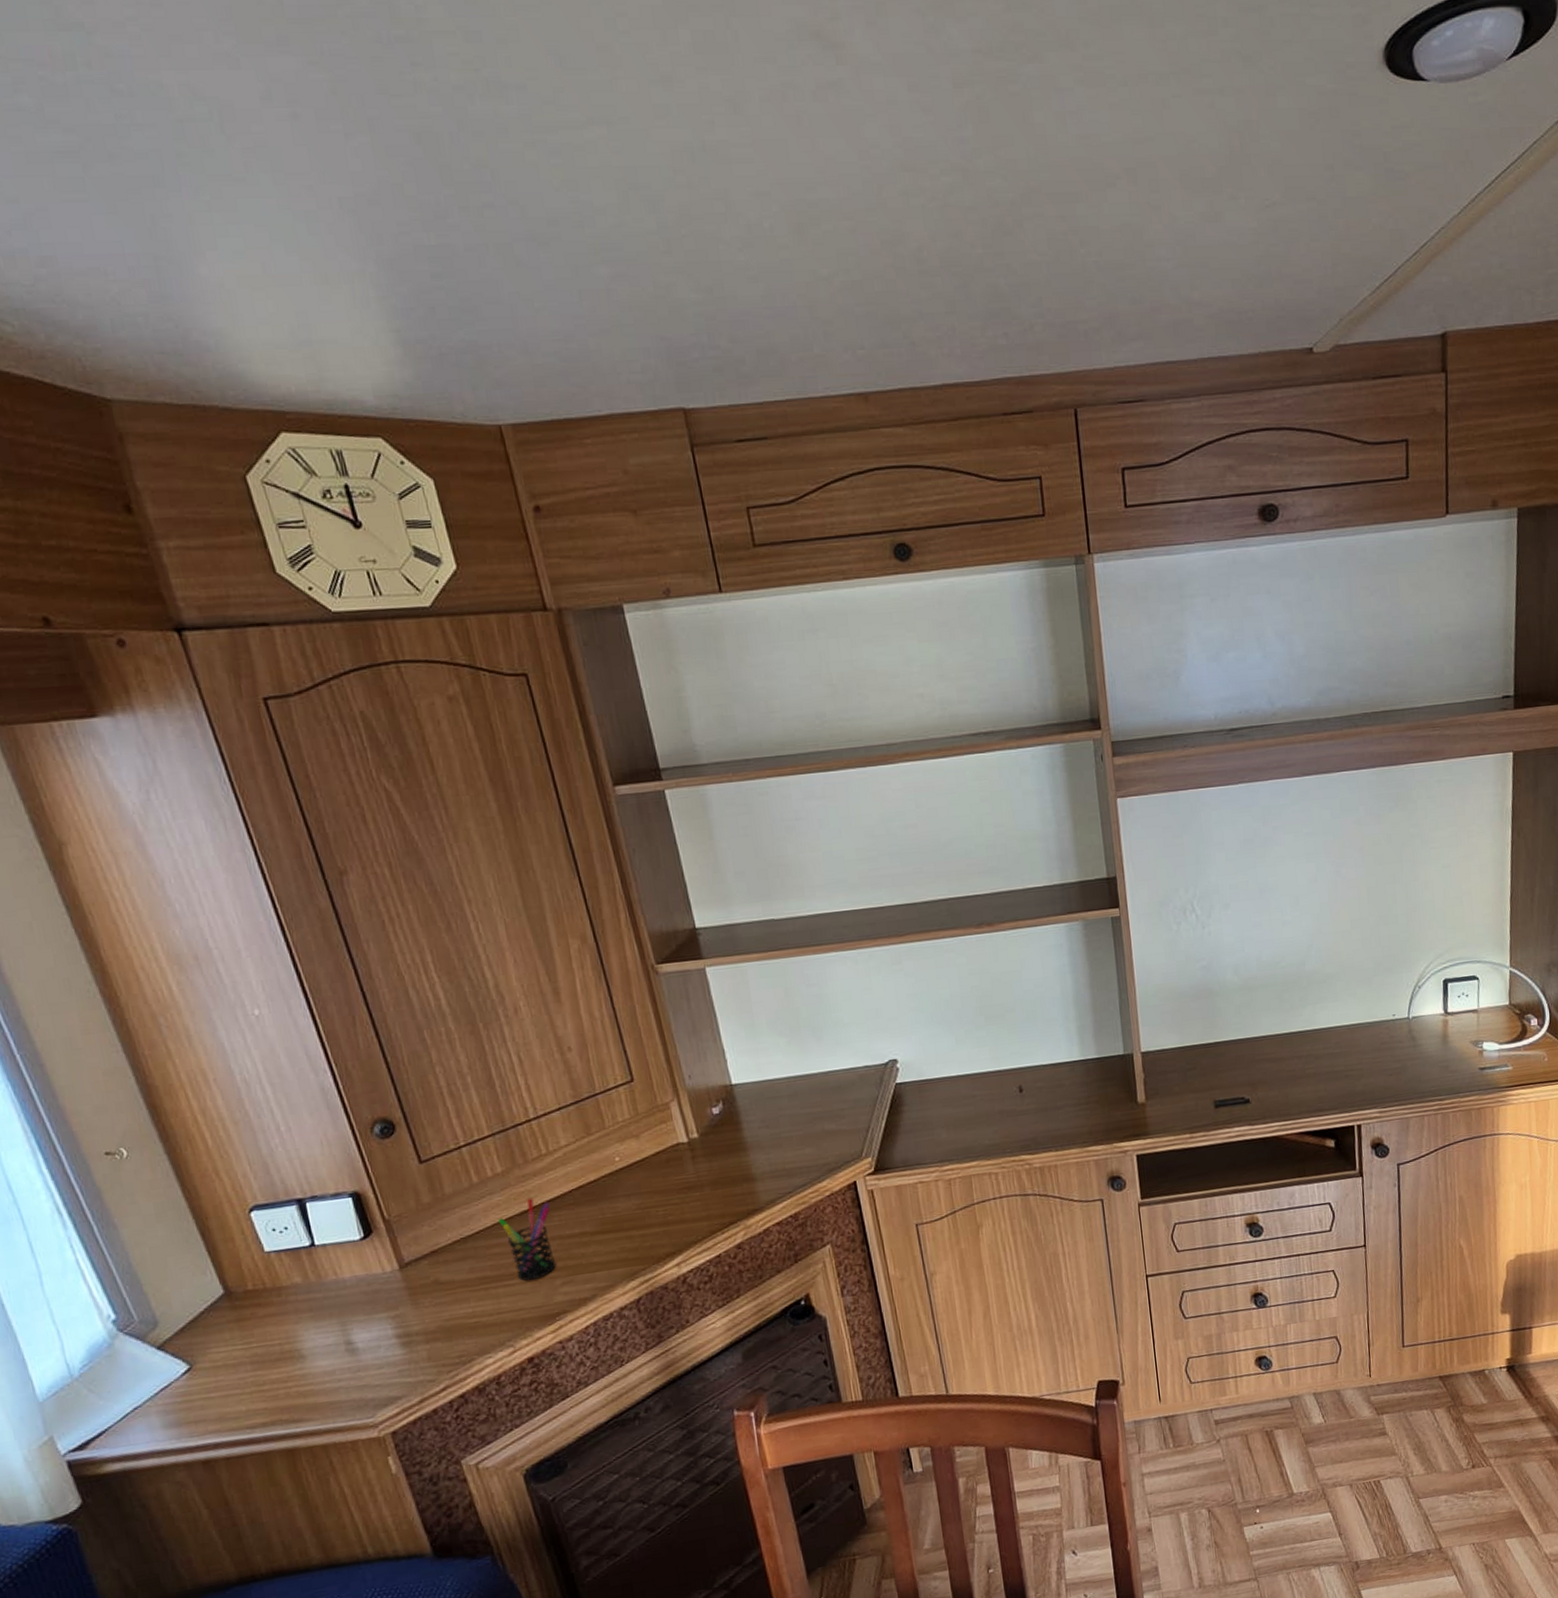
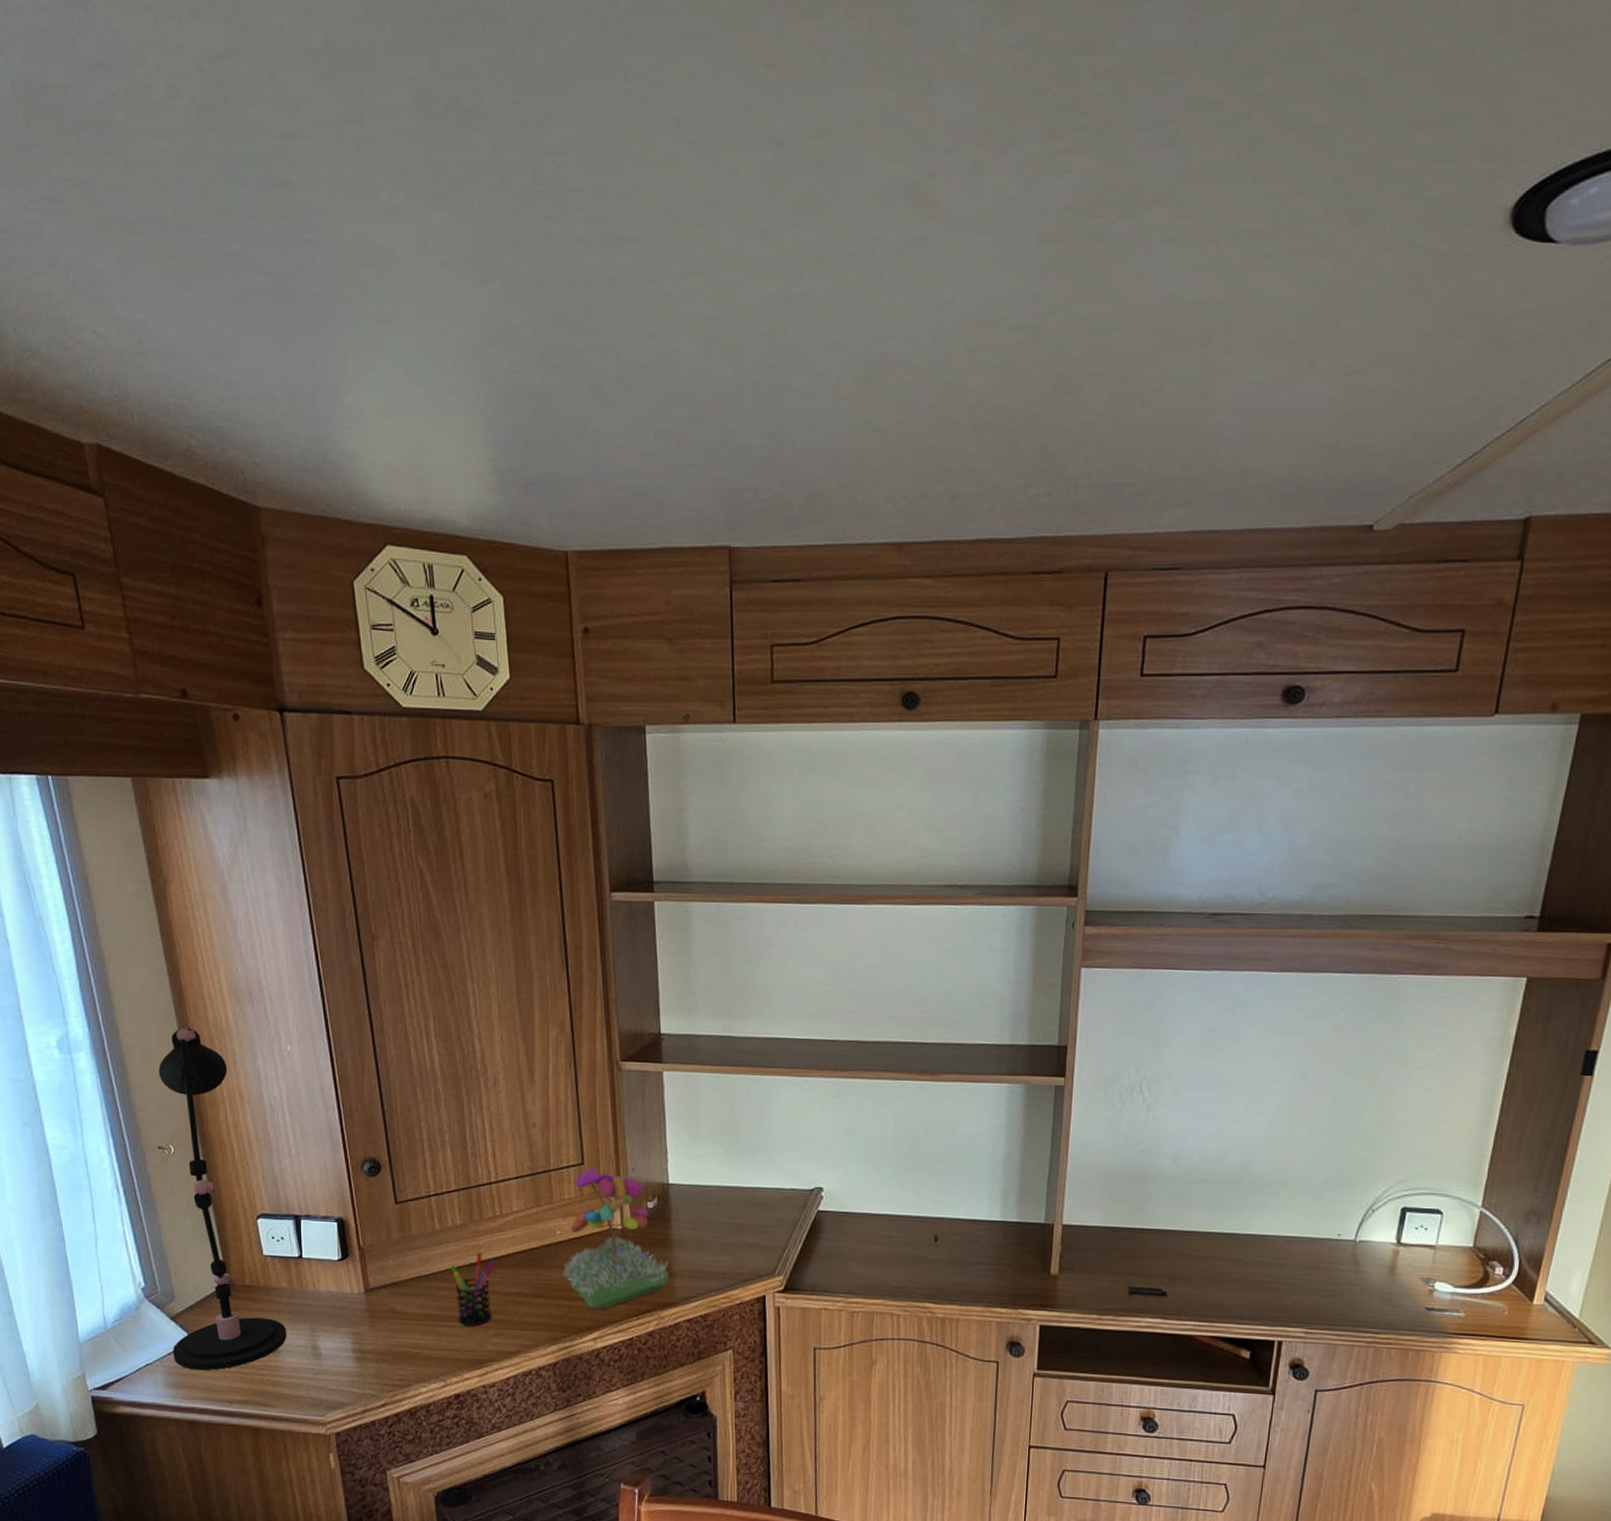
desk lamp: none [89,1008,312,1402] -> present [159,1027,287,1371]
flower: none [627,1083,749,1233] -> present [562,1168,669,1310]

